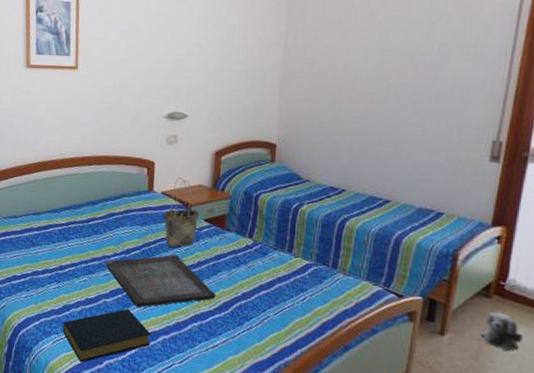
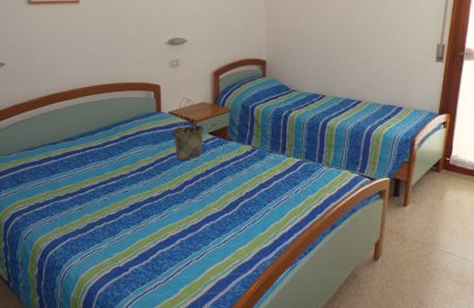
hardback book: present [62,309,151,363] -> none [89,220,170,272]
serving tray: present [105,254,216,307] -> none [122,167,224,216]
plush toy: present [481,312,523,352] -> none [434,182,463,213]

